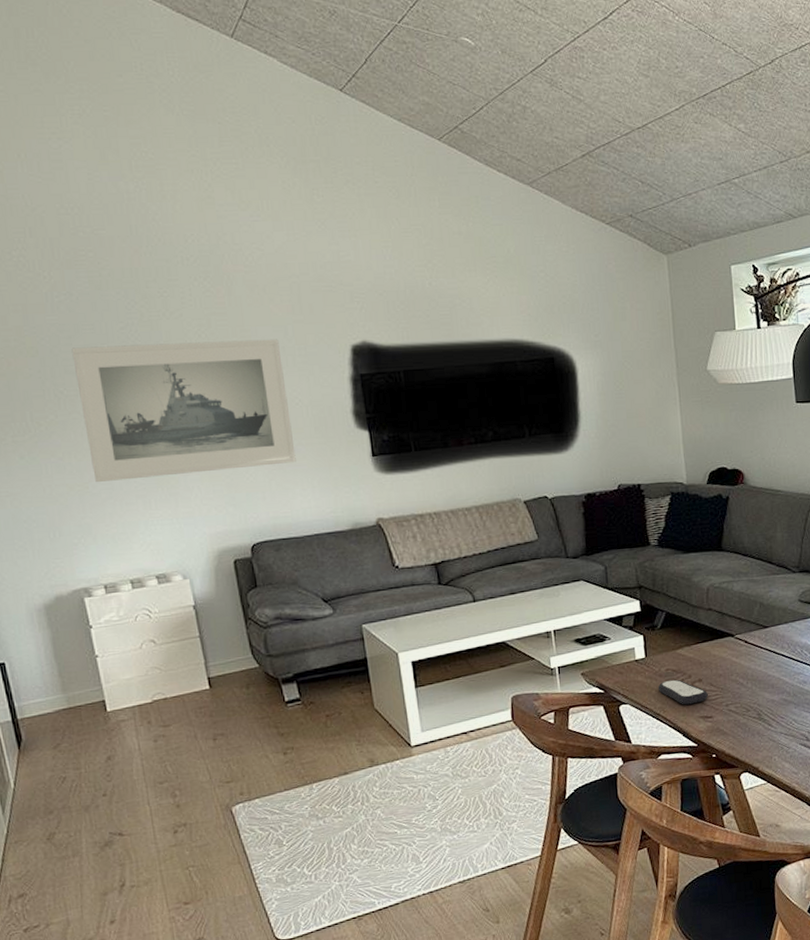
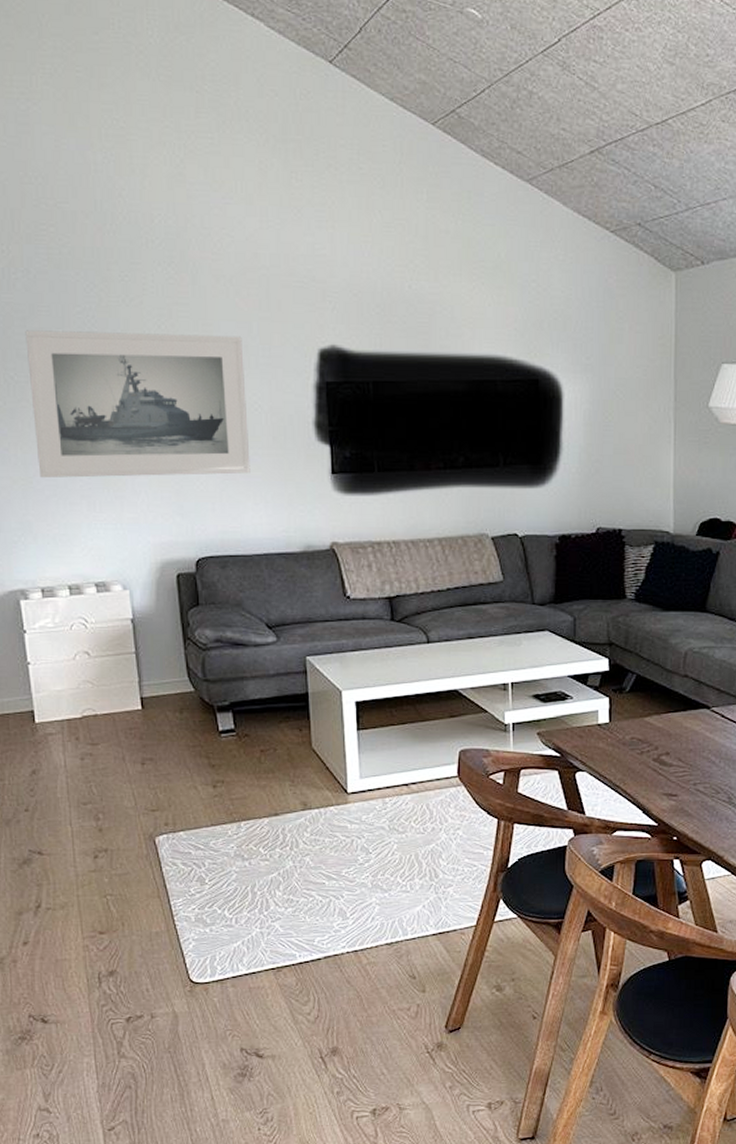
remote control: present [657,679,708,705] -> none [619,750,675,779]

